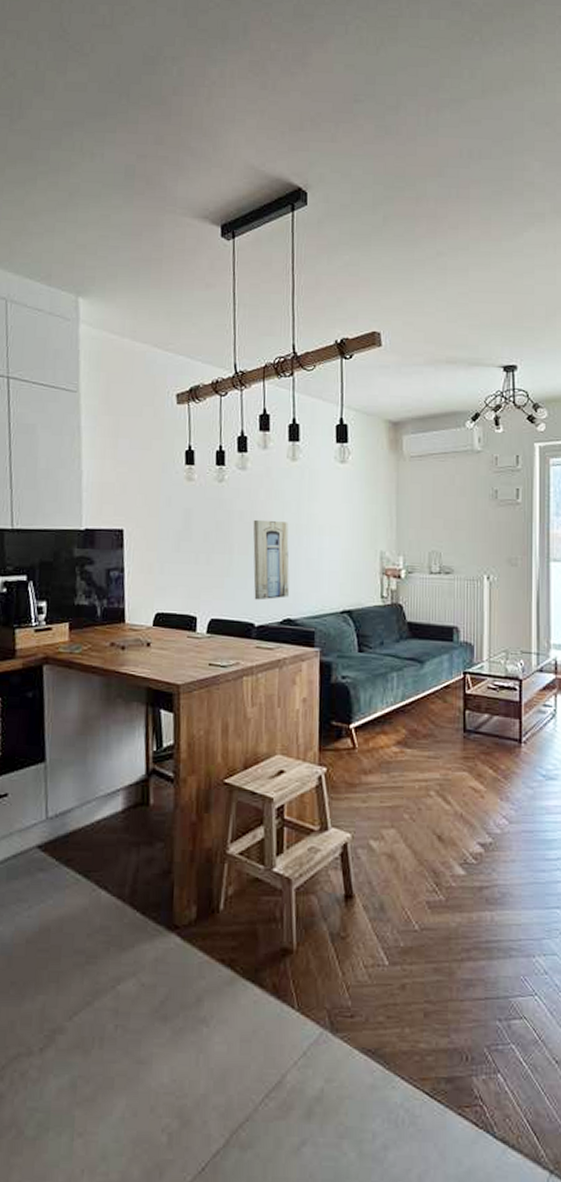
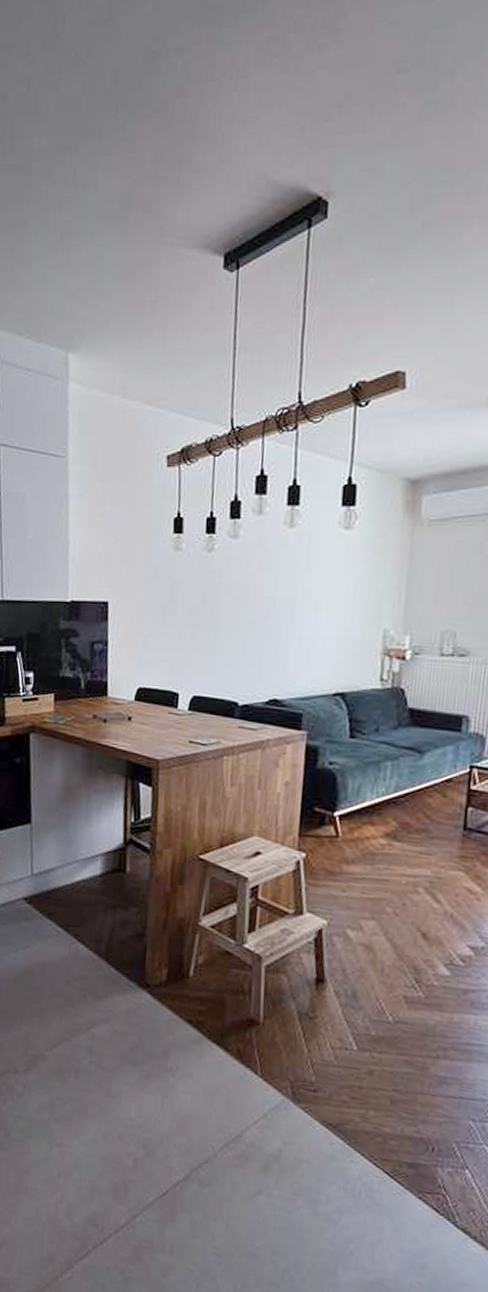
wall art: present [253,519,289,601] -> none [239,592,281,679]

